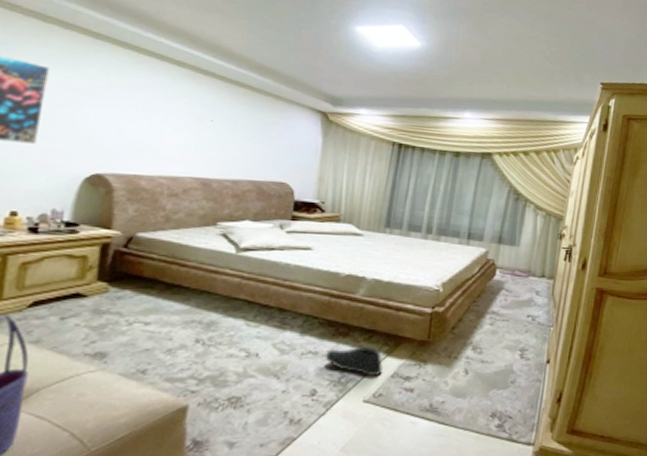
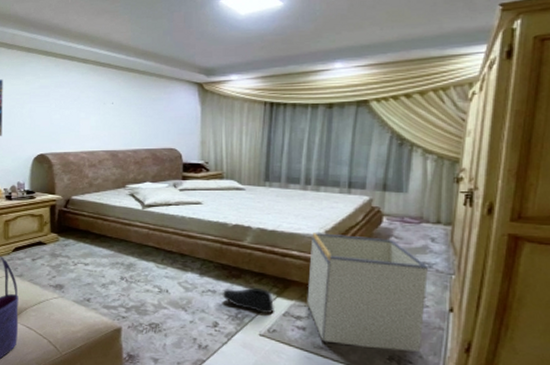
storage bin: none [417,285,533,406] -> present [307,233,429,352]

